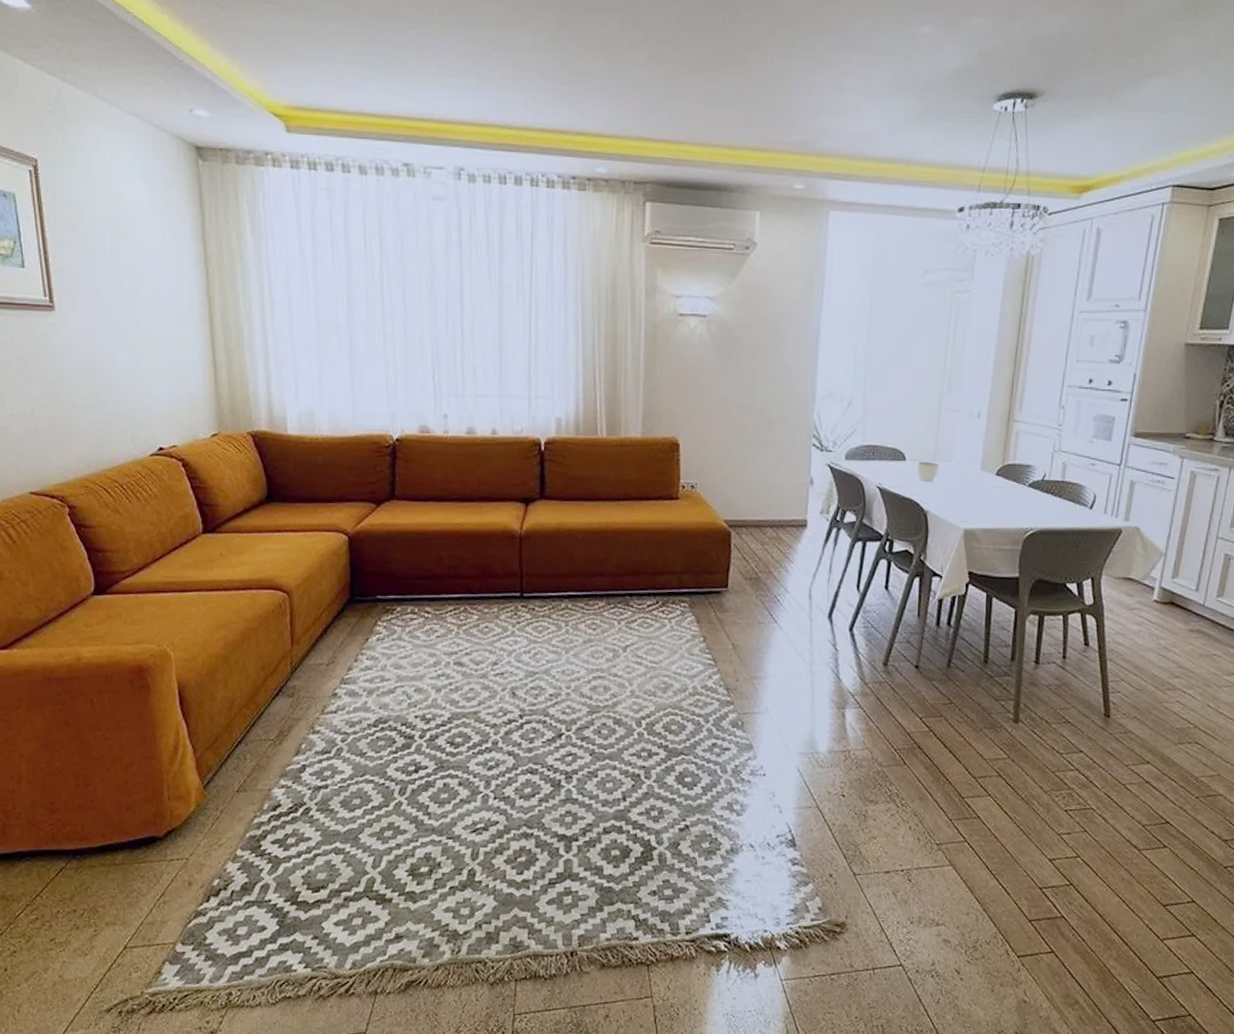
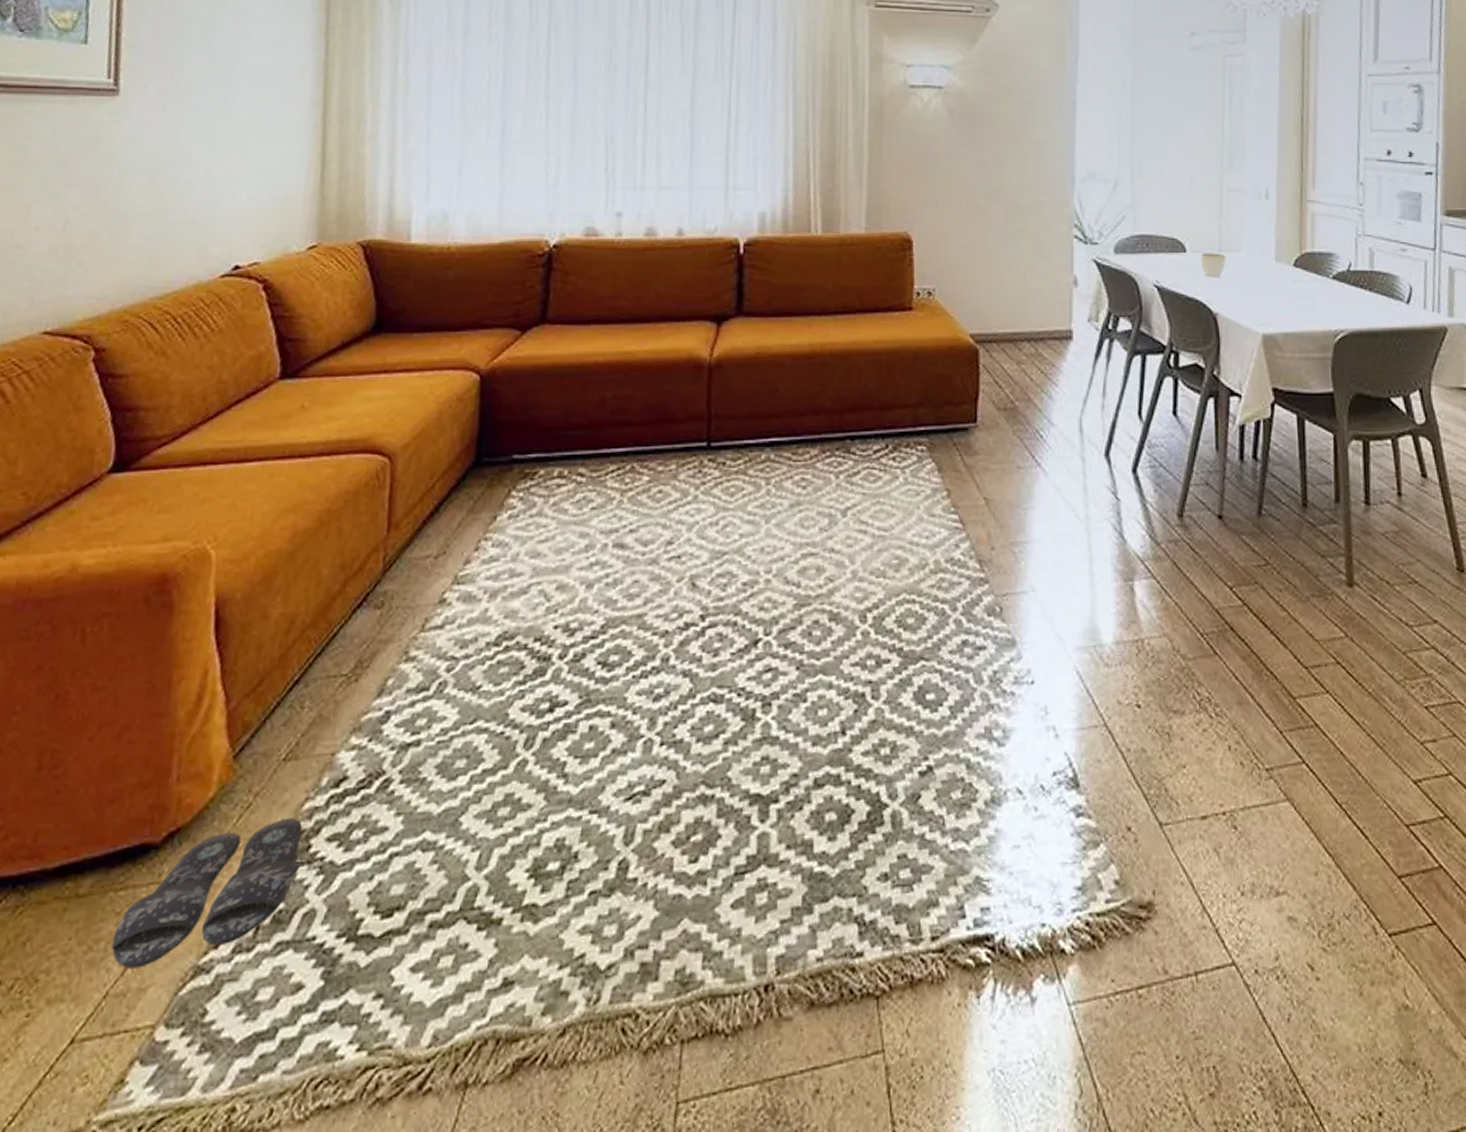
slippers: none [141,827,257,909] -> present [111,817,303,969]

